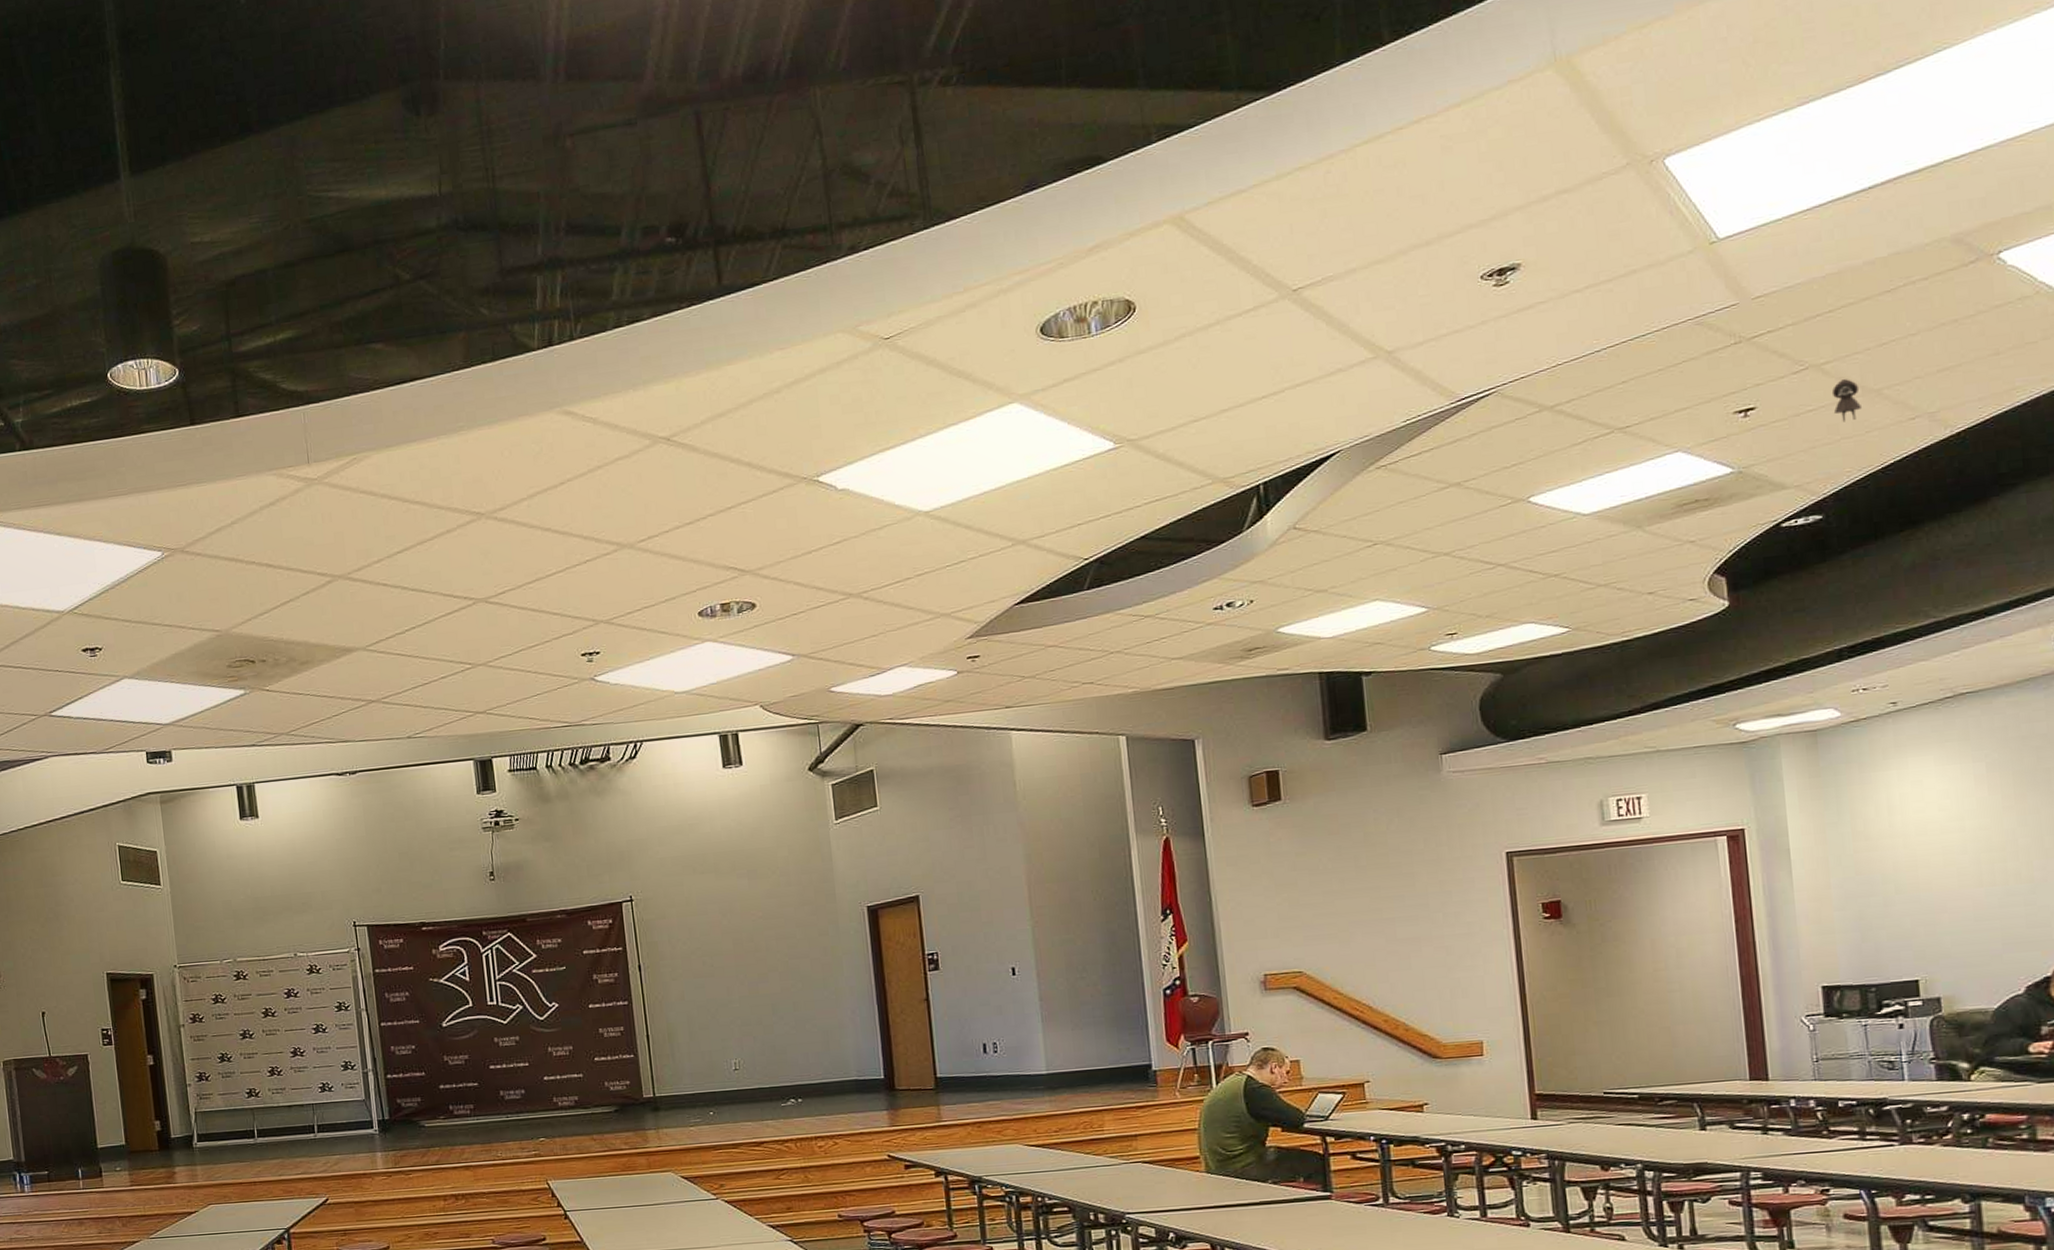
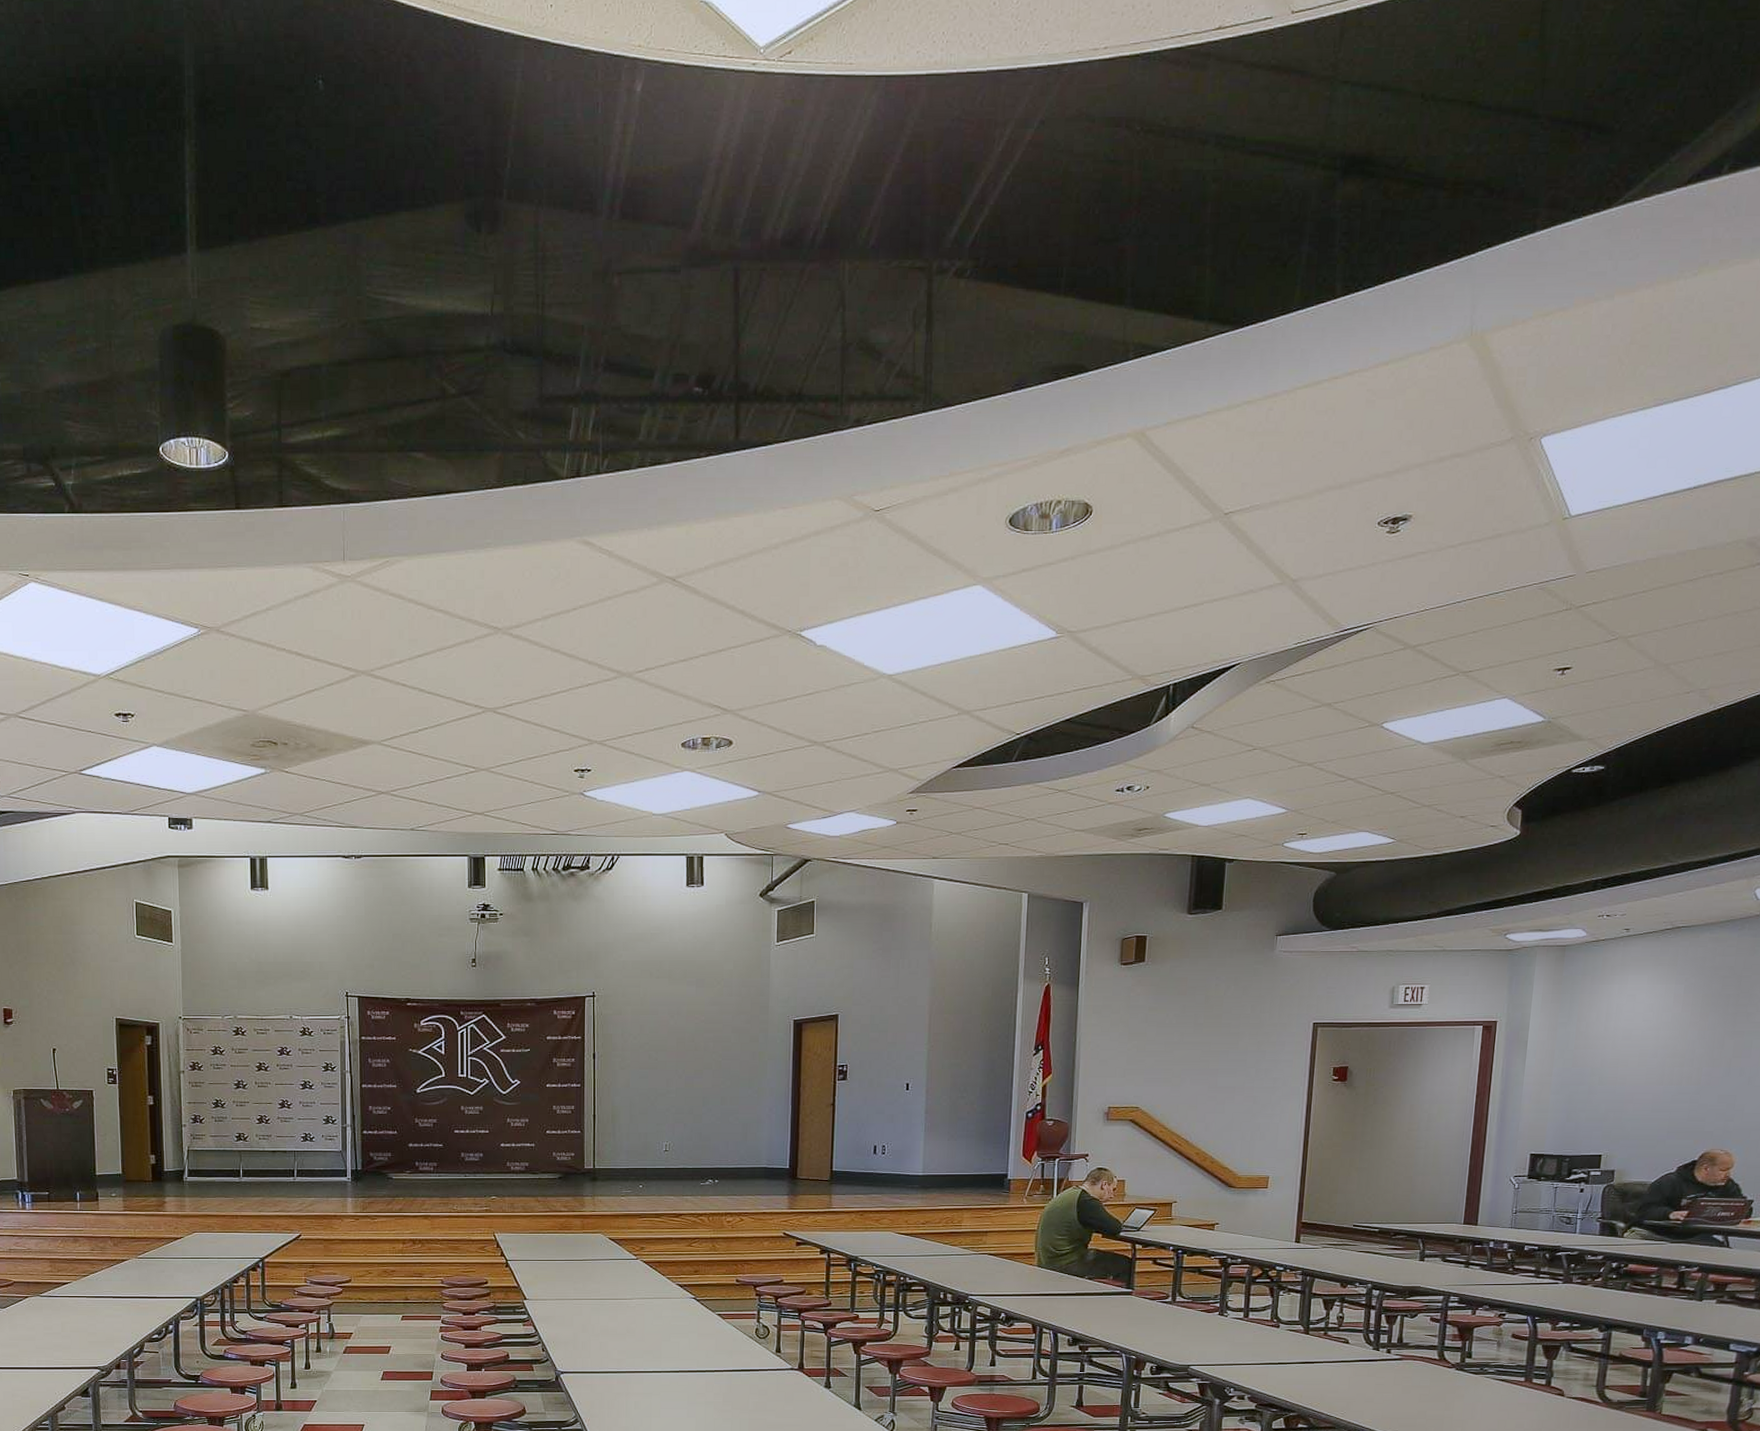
toy figurine: present [1831,379,1861,422] -> none [1629,652,1653,689]

